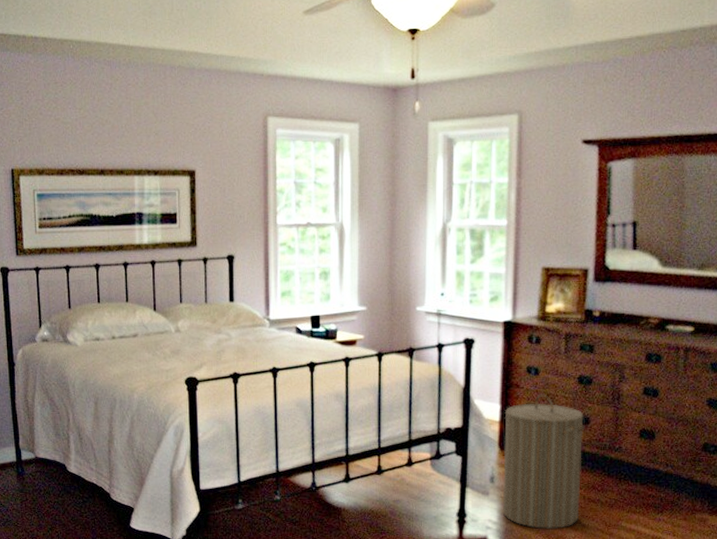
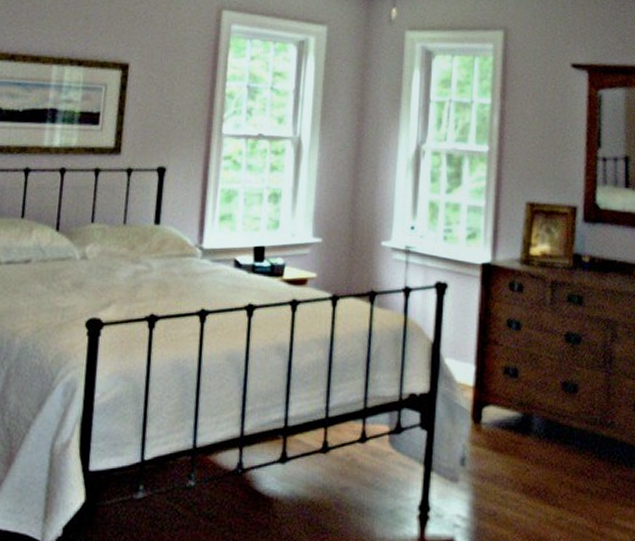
laundry hamper: present [502,394,585,530] -> none [474,353,572,528]

